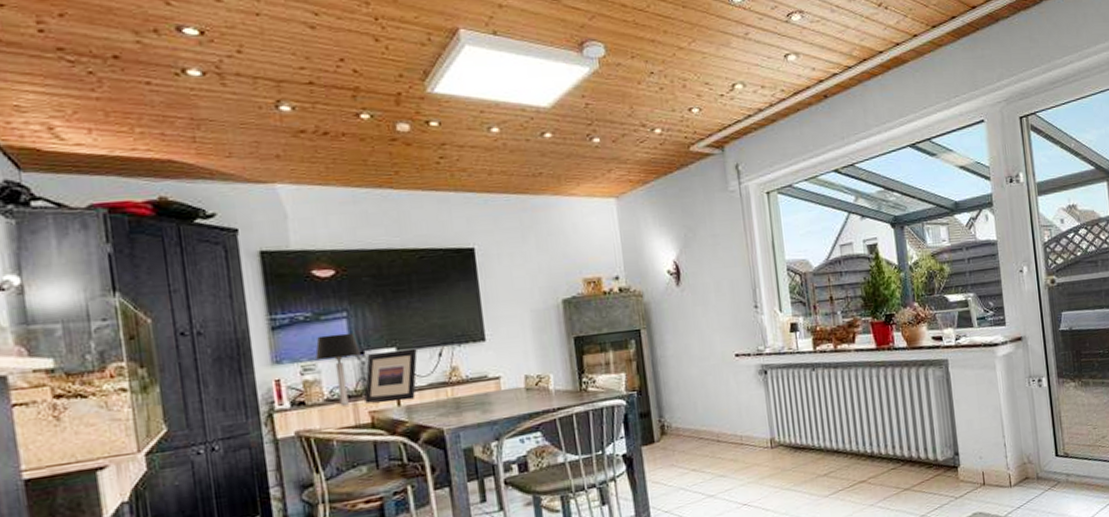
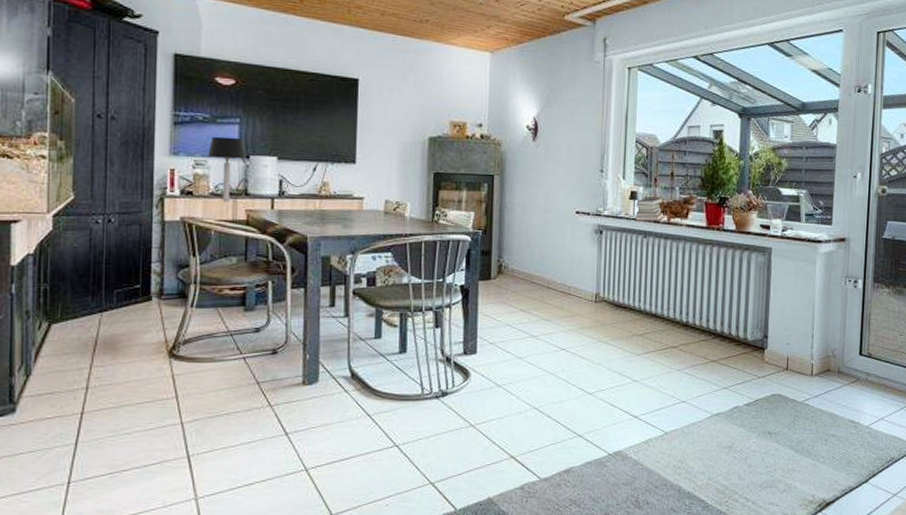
picture frame: present [364,348,418,404] -> none [244,158,295,205]
books: none [798,324,831,354] -> present [635,197,666,222]

